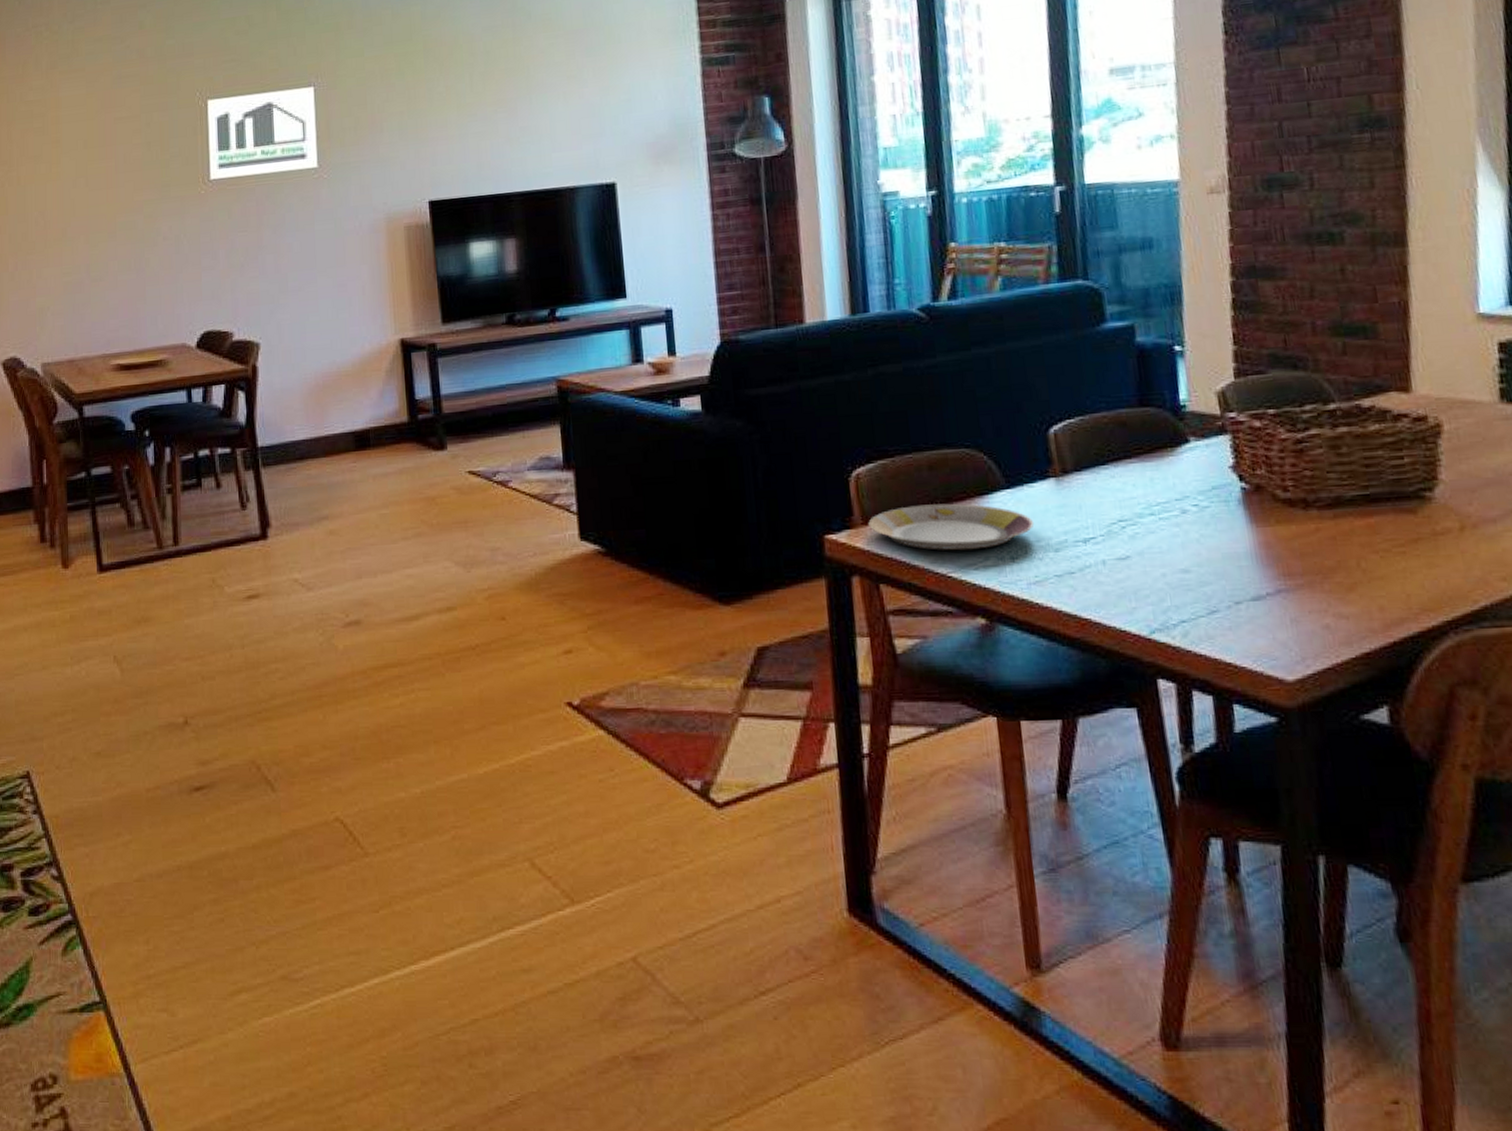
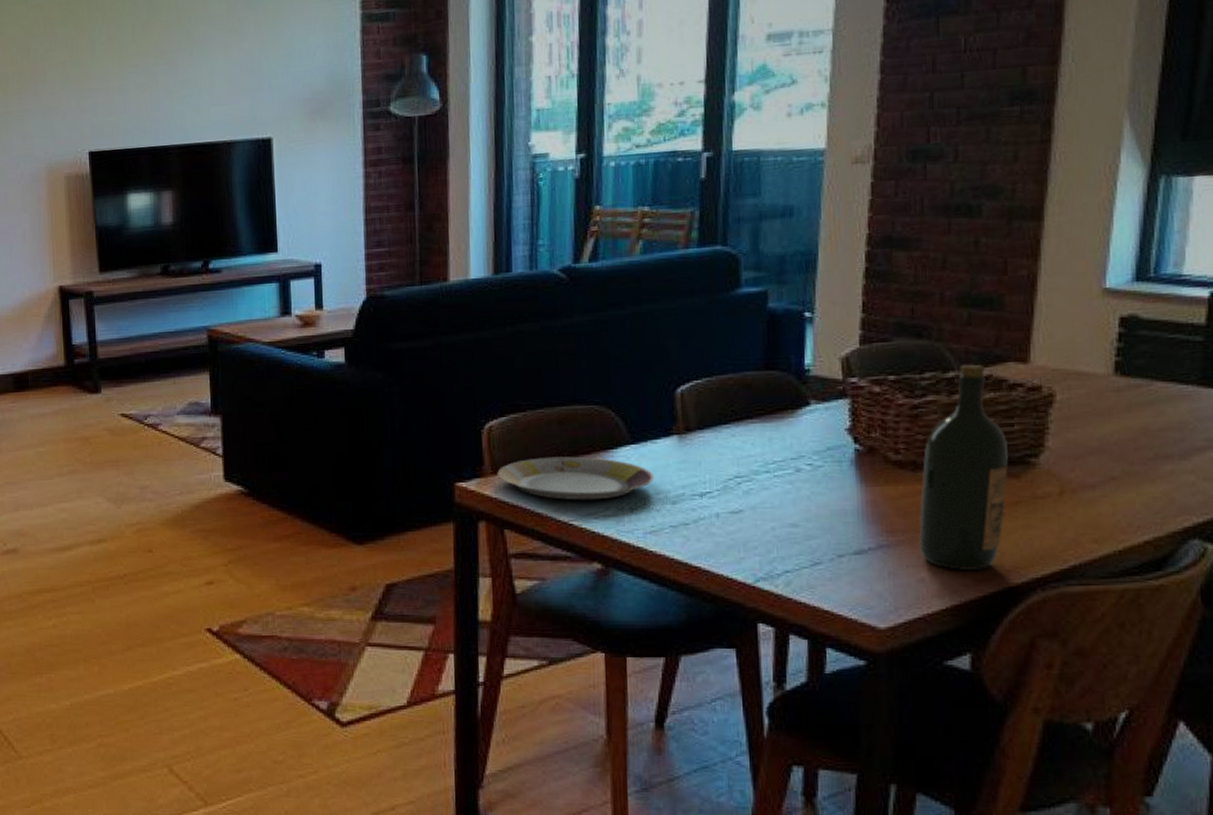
wine bottle: none [1313,395,1405,615] -> present [919,364,1008,570]

